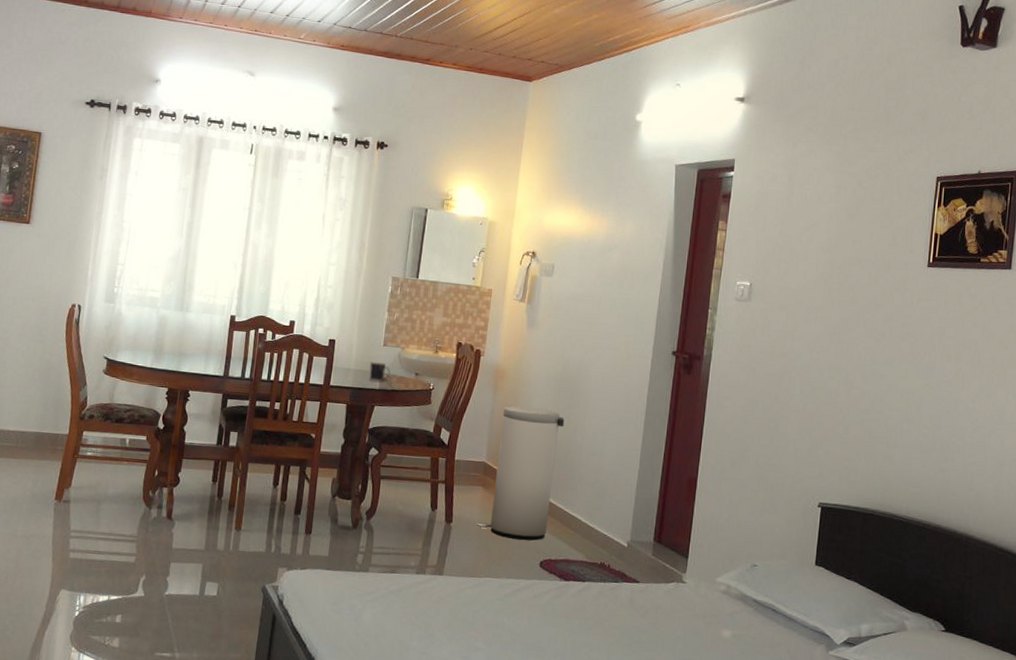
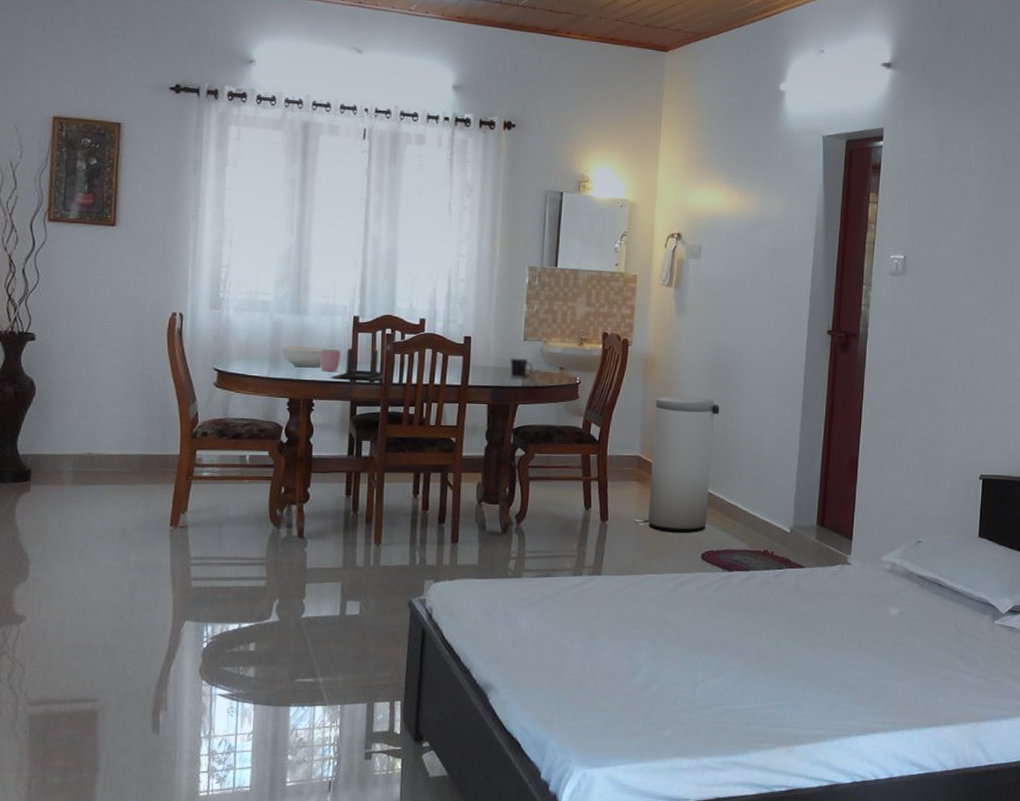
bowl: none [165,339,210,362] -> present [282,346,332,368]
cup: none [197,344,217,366] -> present [319,349,341,372]
napkin holder: none [206,344,260,377] -> present [331,348,391,381]

